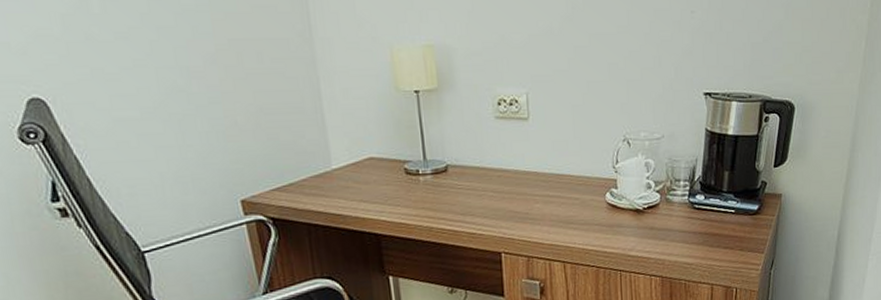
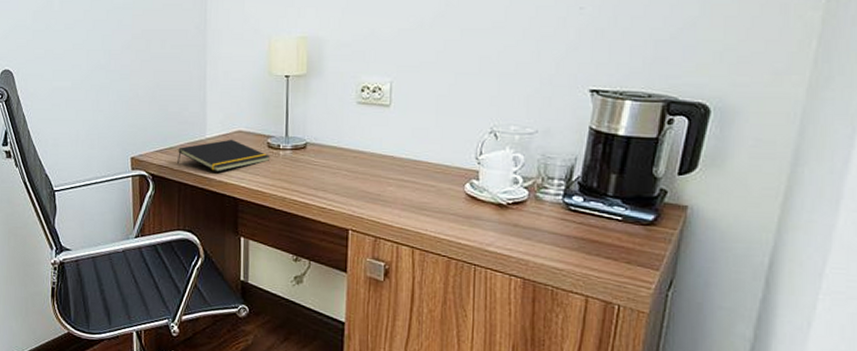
notepad: none [300,167,410,208] -> present [177,139,271,172]

